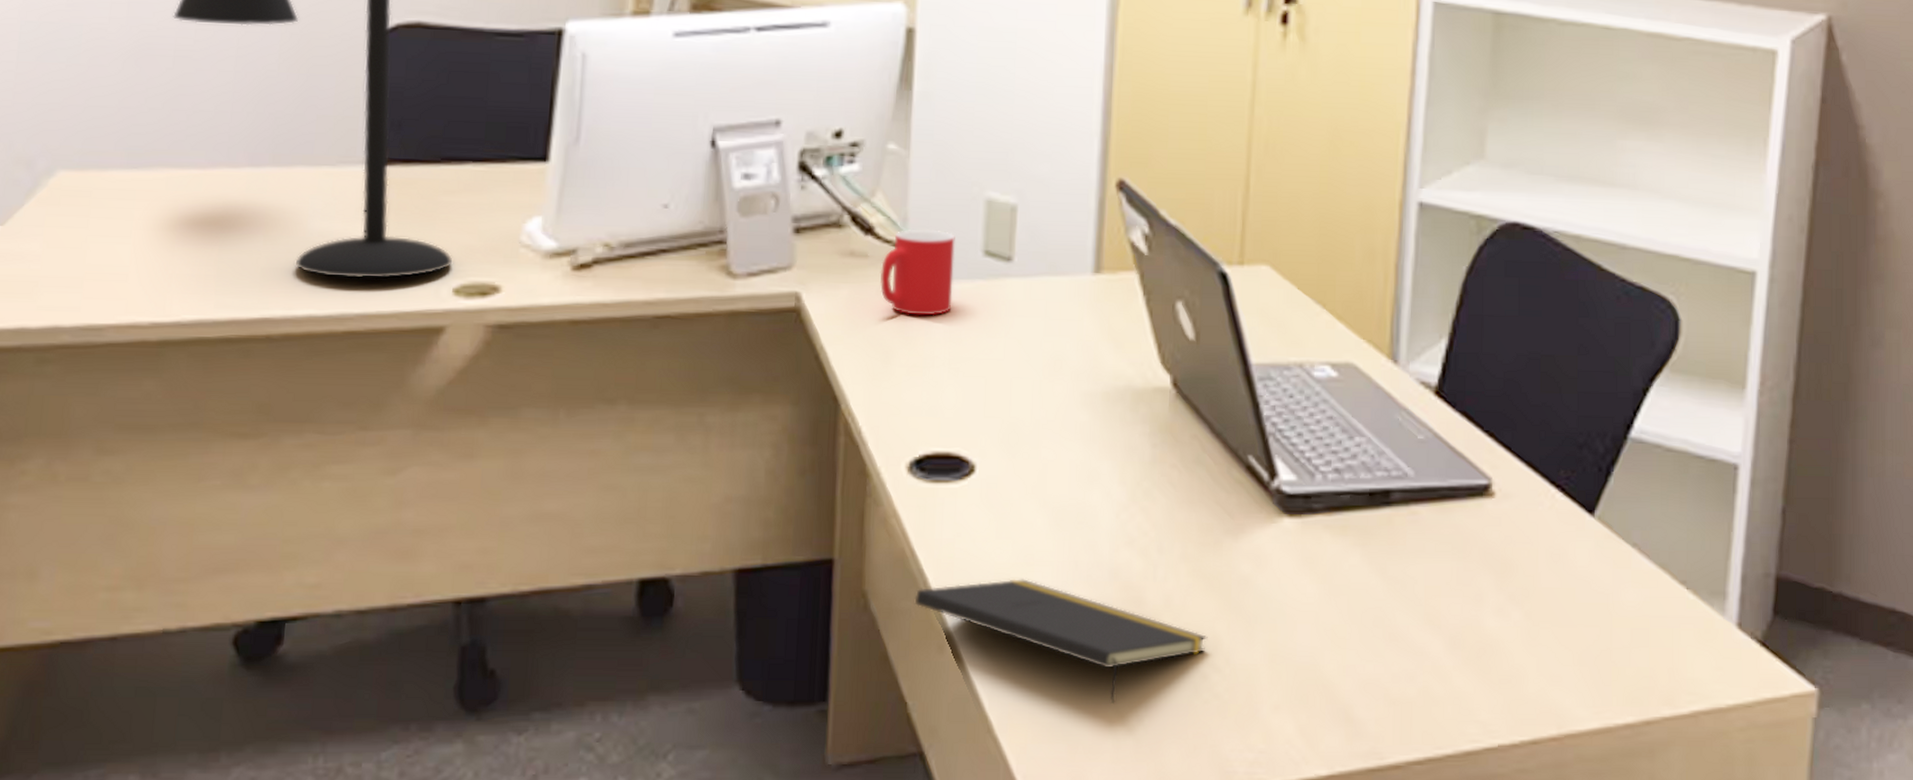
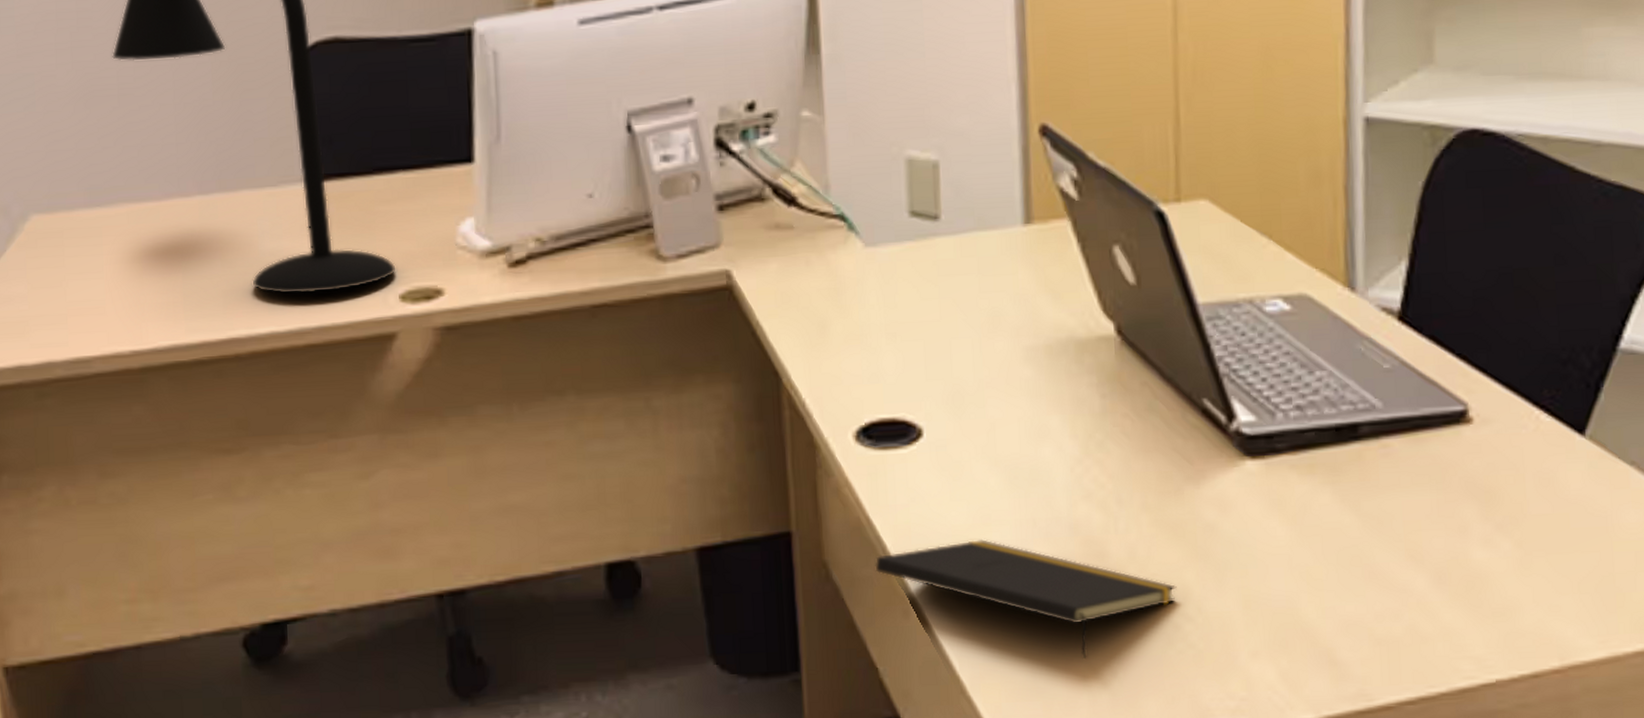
cup: present [880,229,955,316] -> none [807,195,883,283]

